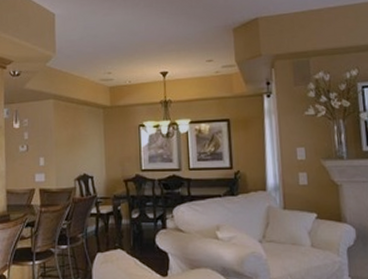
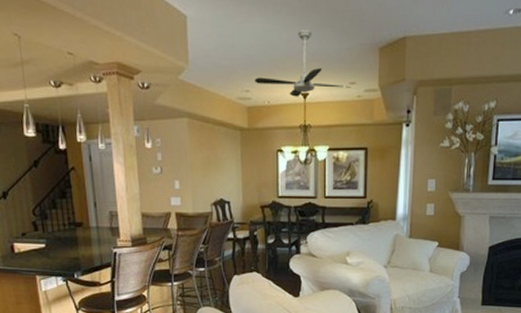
ceiling fan: none [116,18,208,76] -> present [255,30,351,97]

